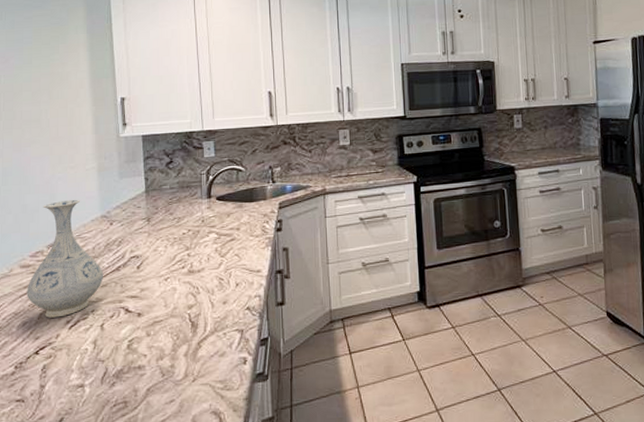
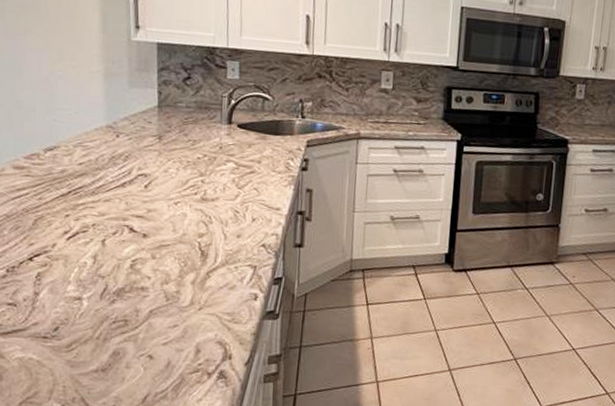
vase: present [26,199,104,318] -> none [20,102,107,227]

